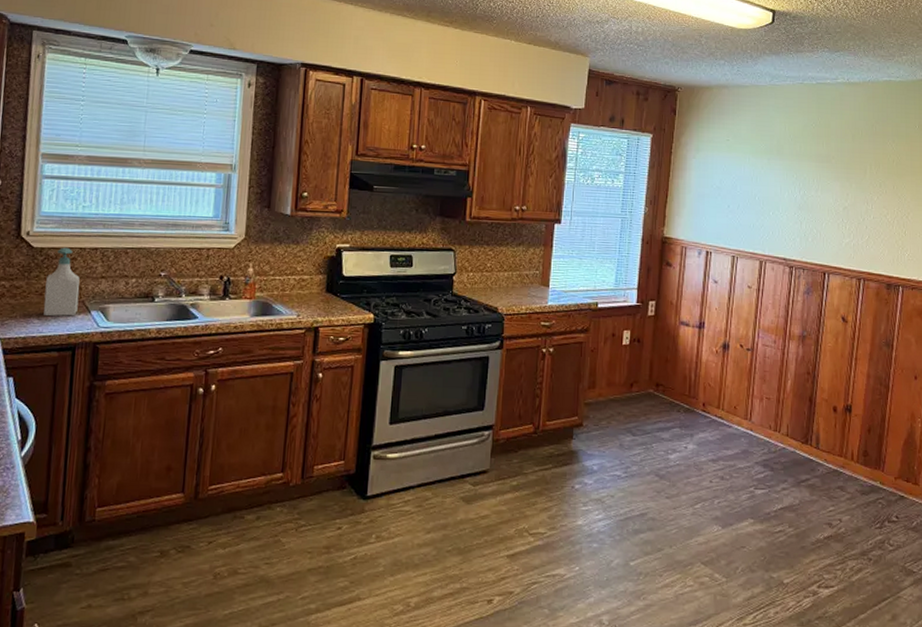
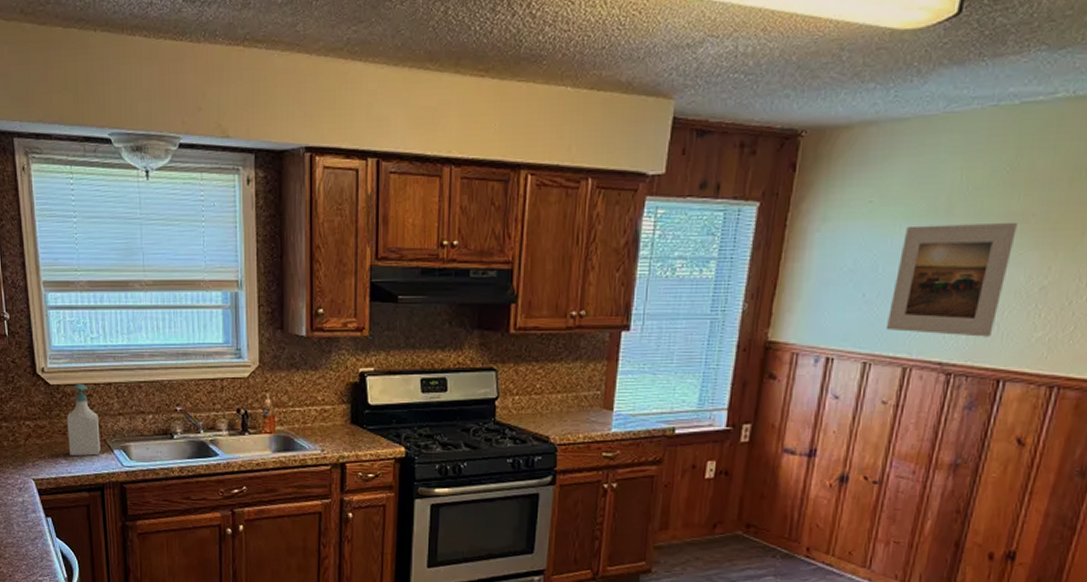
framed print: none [745,159,824,241] -> present [885,223,1017,337]

